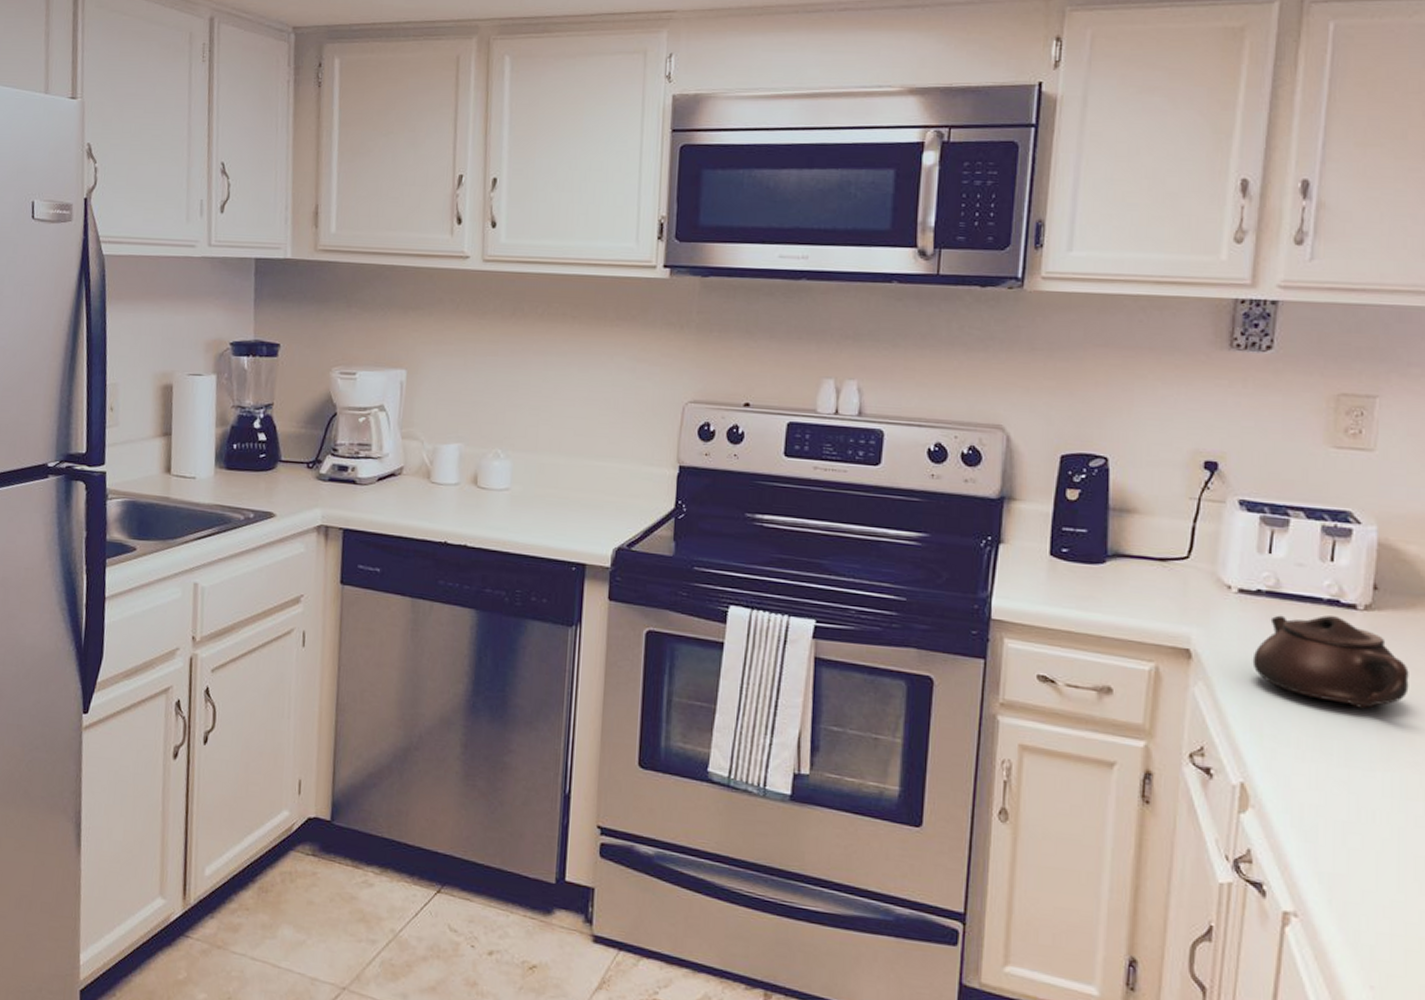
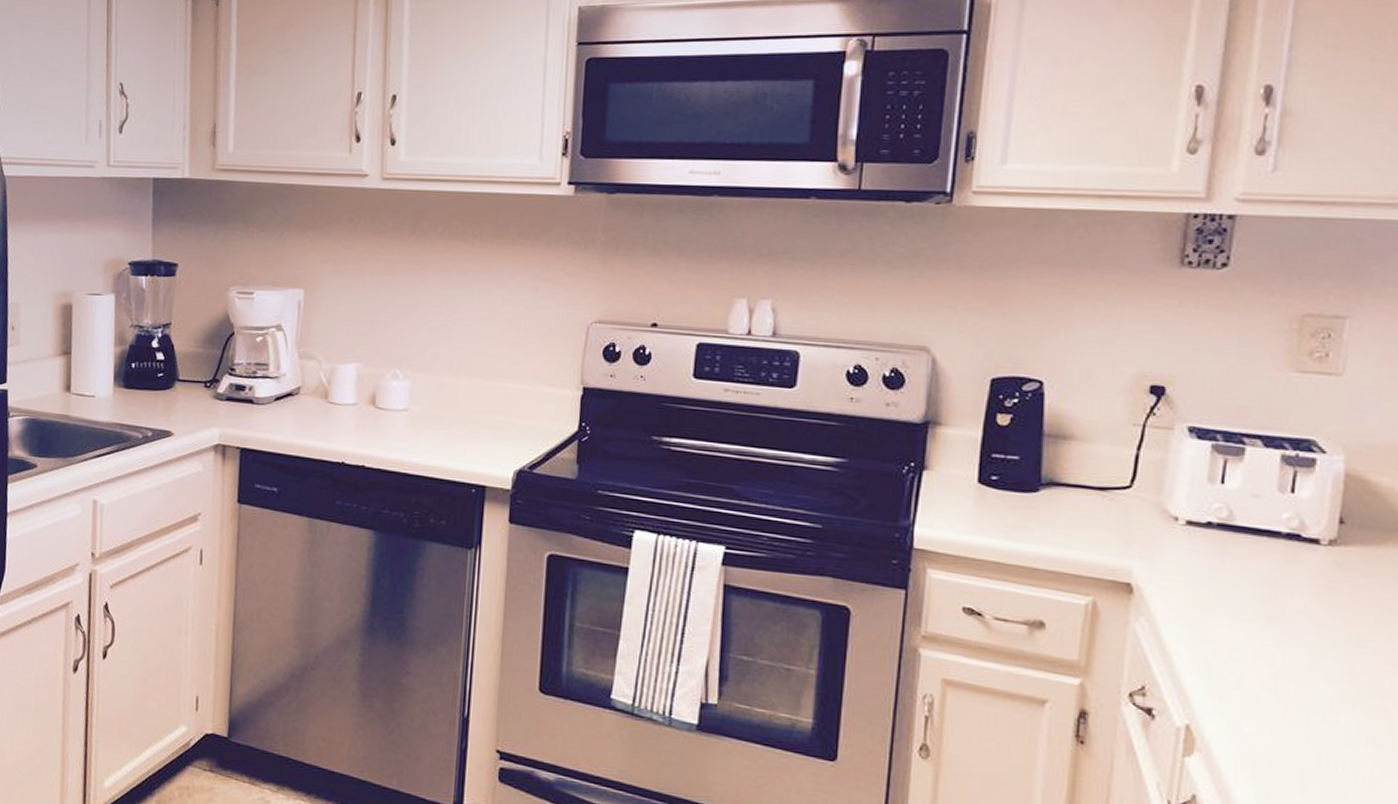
teapot: present [1252,615,1409,709] -> none [1201,549,1379,650]

